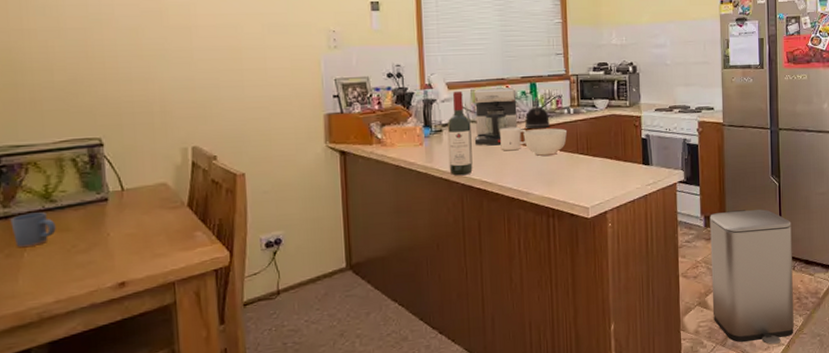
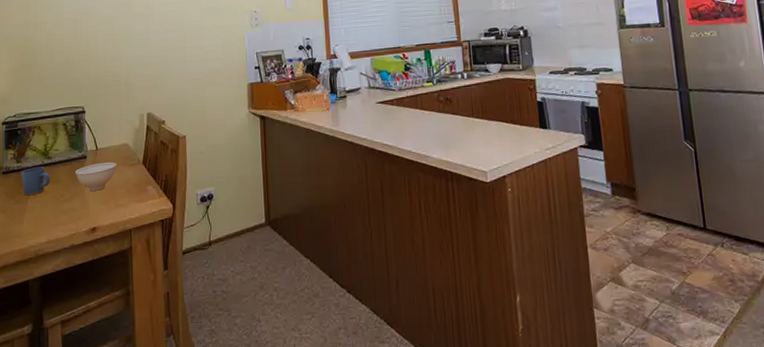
bowl: none [91,205,153,240] -> present [74,162,117,191]
wine bottle: present [447,90,473,176] -> none [350,59,375,139]
coffee maker: present [473,87,518,145] -> none [373,54,415,110]
mug: present [499,126,526,151] -> none [397,92,423,115]
bowl: present [523,128,568,156] -> none [420,92,462,120]
kettle: present [525,98,550,129] -> none [421,64,445,94]
pedal bin: present [710,209,794,345] -> none [617,177,730,333]

